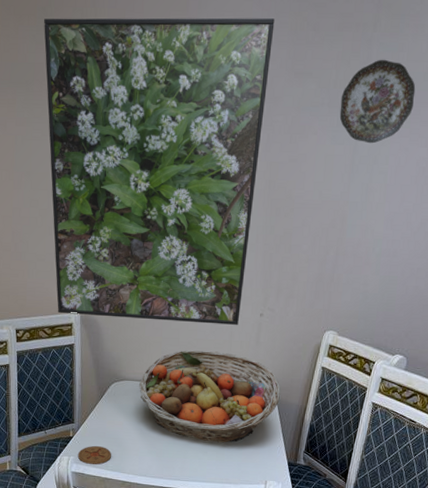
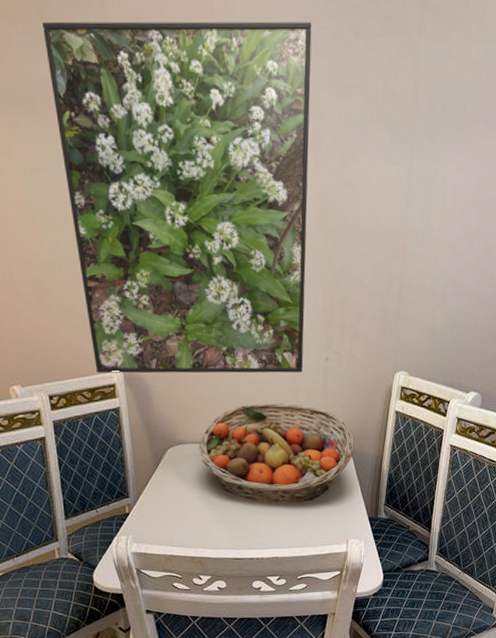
coaster: present [77,445,111,465] -> none [137,520,176,543]
decorative plate: present [339,59,416,144] -> none [391,68,468,163]

